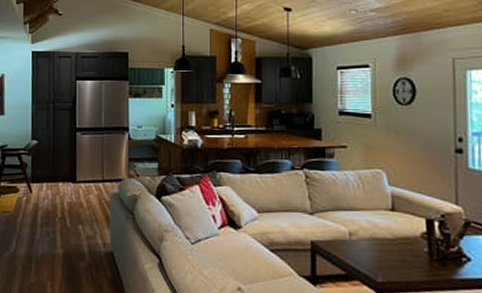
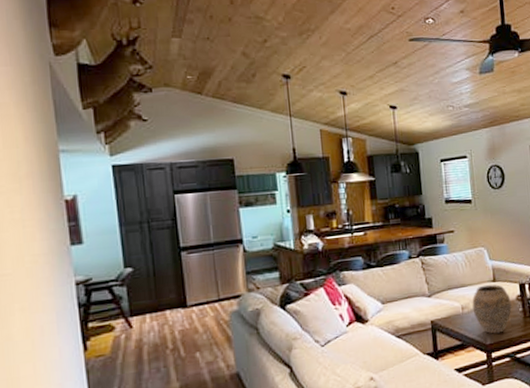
vase: none [362,212,414,272] -> present [472,284,512,334]

